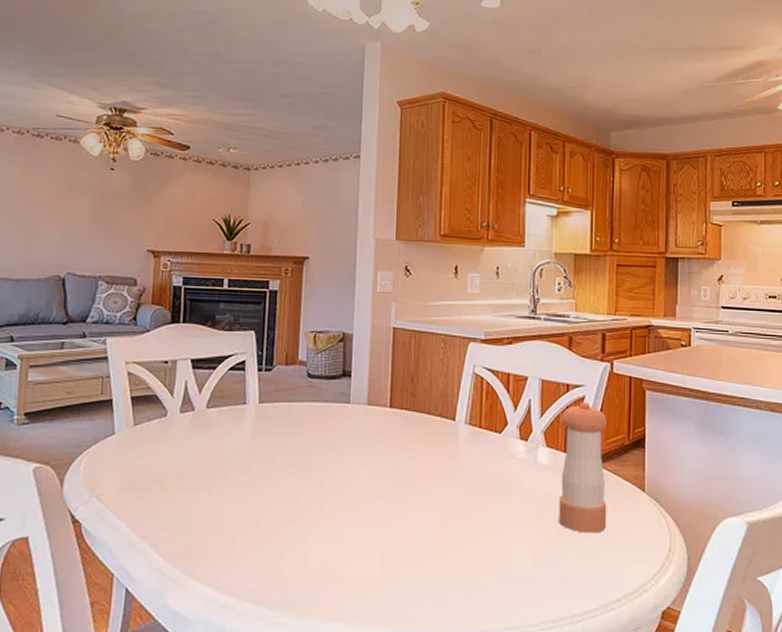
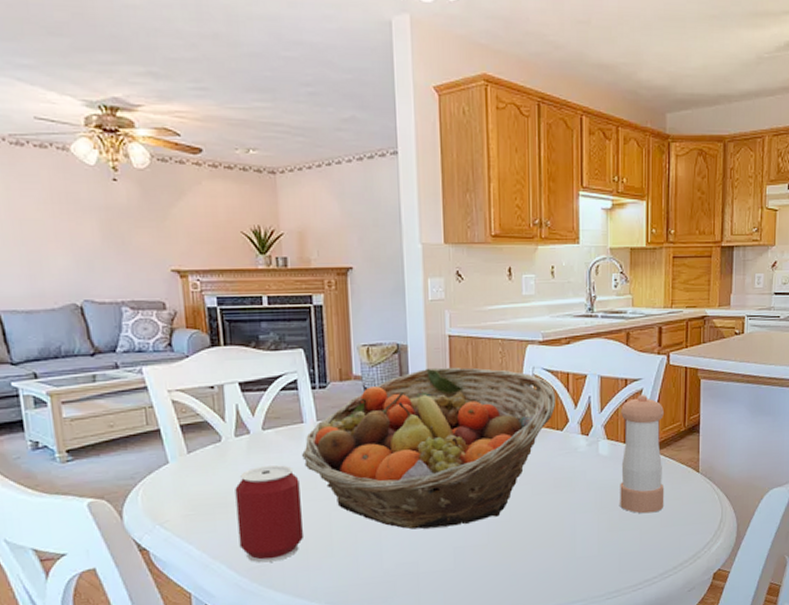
can: none [168,445,235,548] -> present [235,465,303,563]
fruit basket: none [241,358,496,527] -> present [302,367,556,530]

